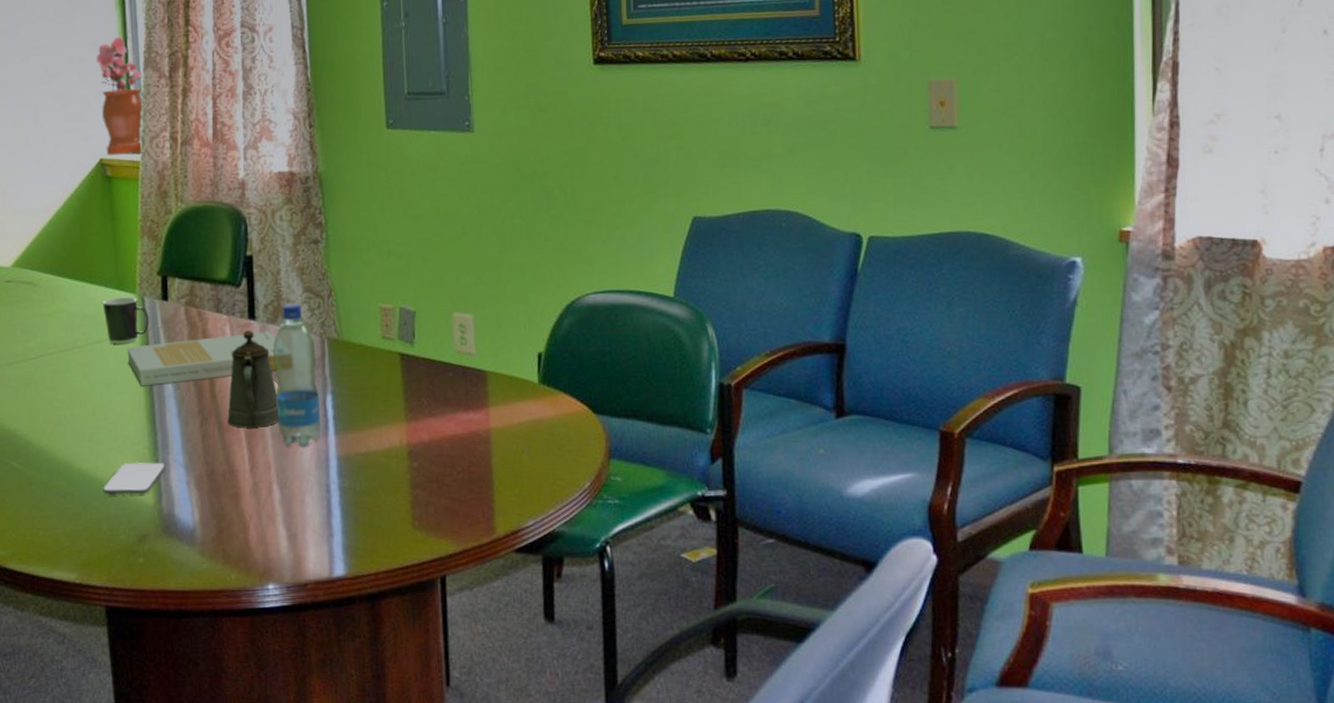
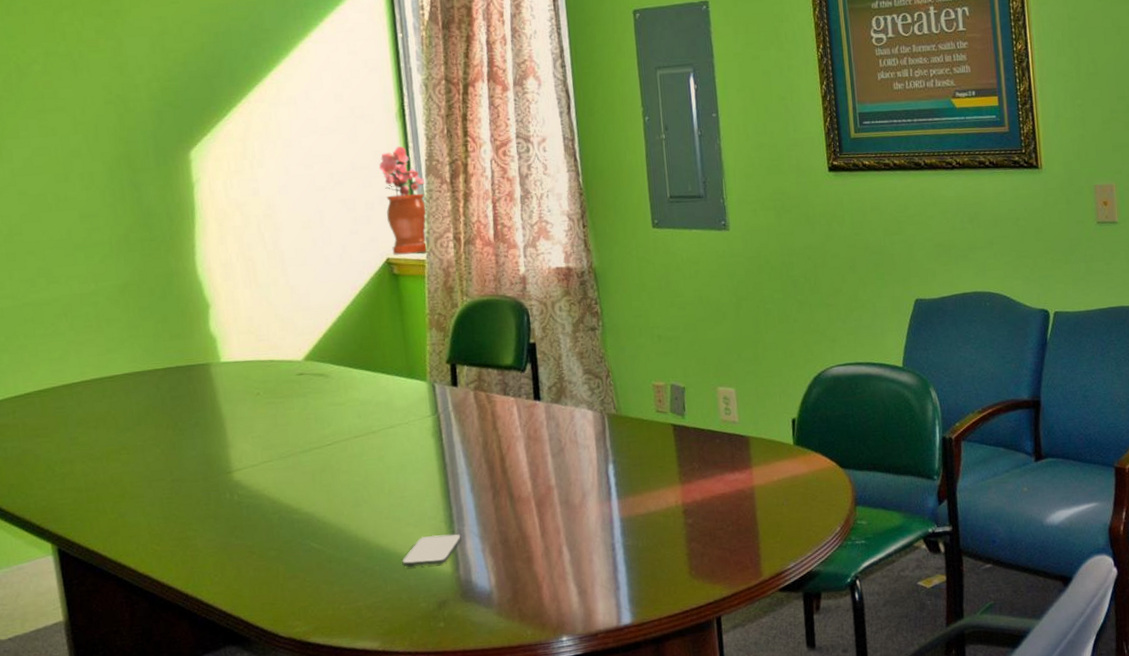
mug: present [102,296,150,345] -> none [394,384,441,429]
book: present [126,332,277,387] -> none [419,410,562,466]
coffee pot: present [227,330,279,428] -> none [517,410,566,498]
bottle: present [273,303,322,447] -> none [558,384,605,513]

